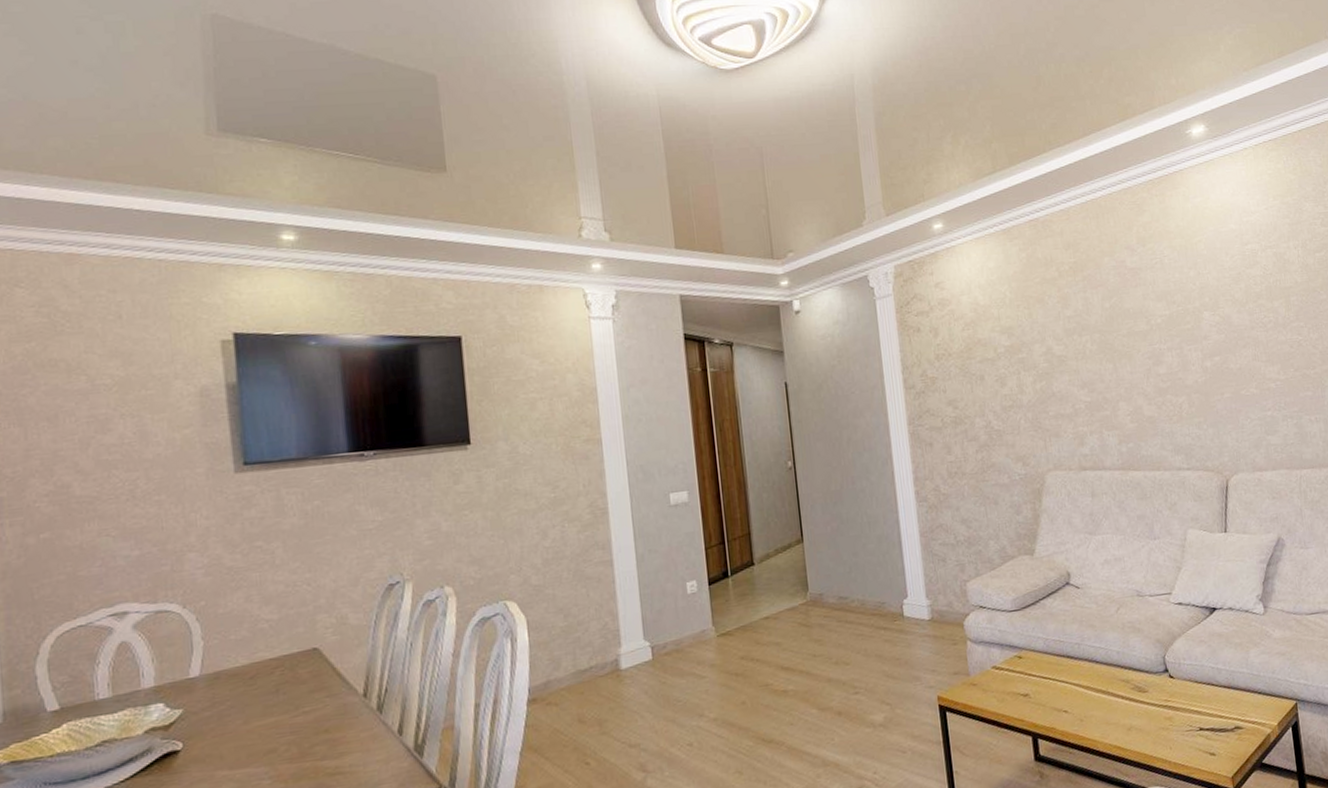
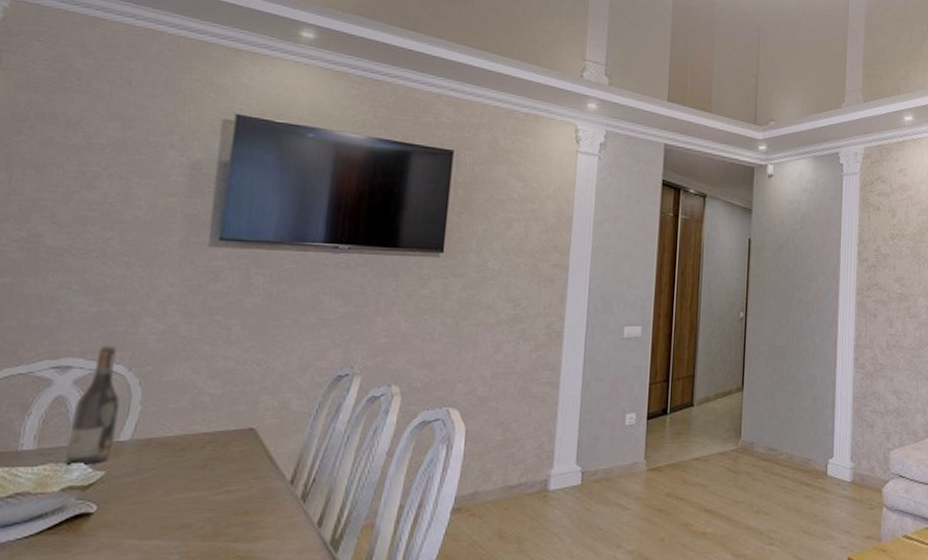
wine bottle: none [139,586,185,708] -> present [65,346,120,465]

